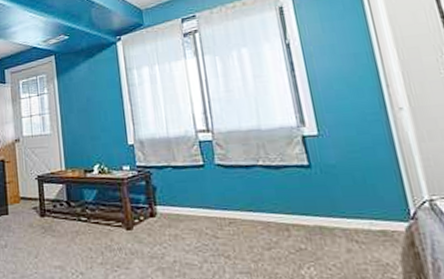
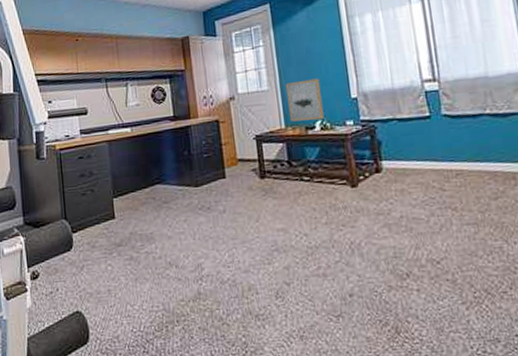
wall art: none [66,125,102,165] -> present [285,78,324,122]

